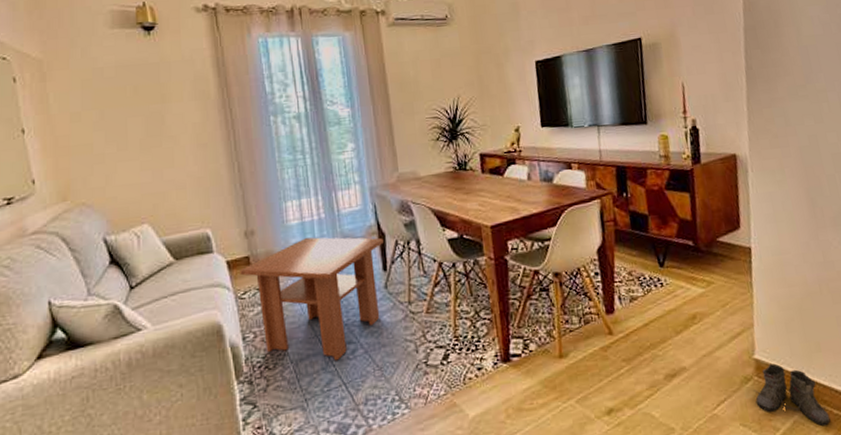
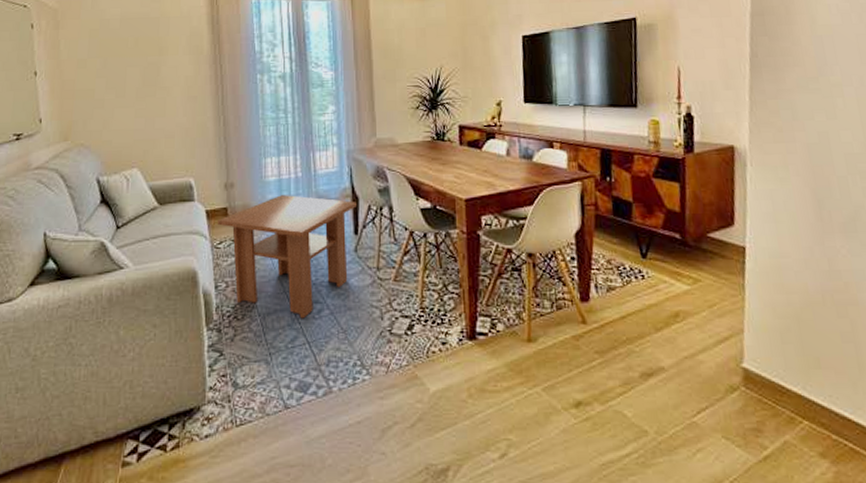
boots: present [754,363,831,426] -> none [740,375,828,450]

